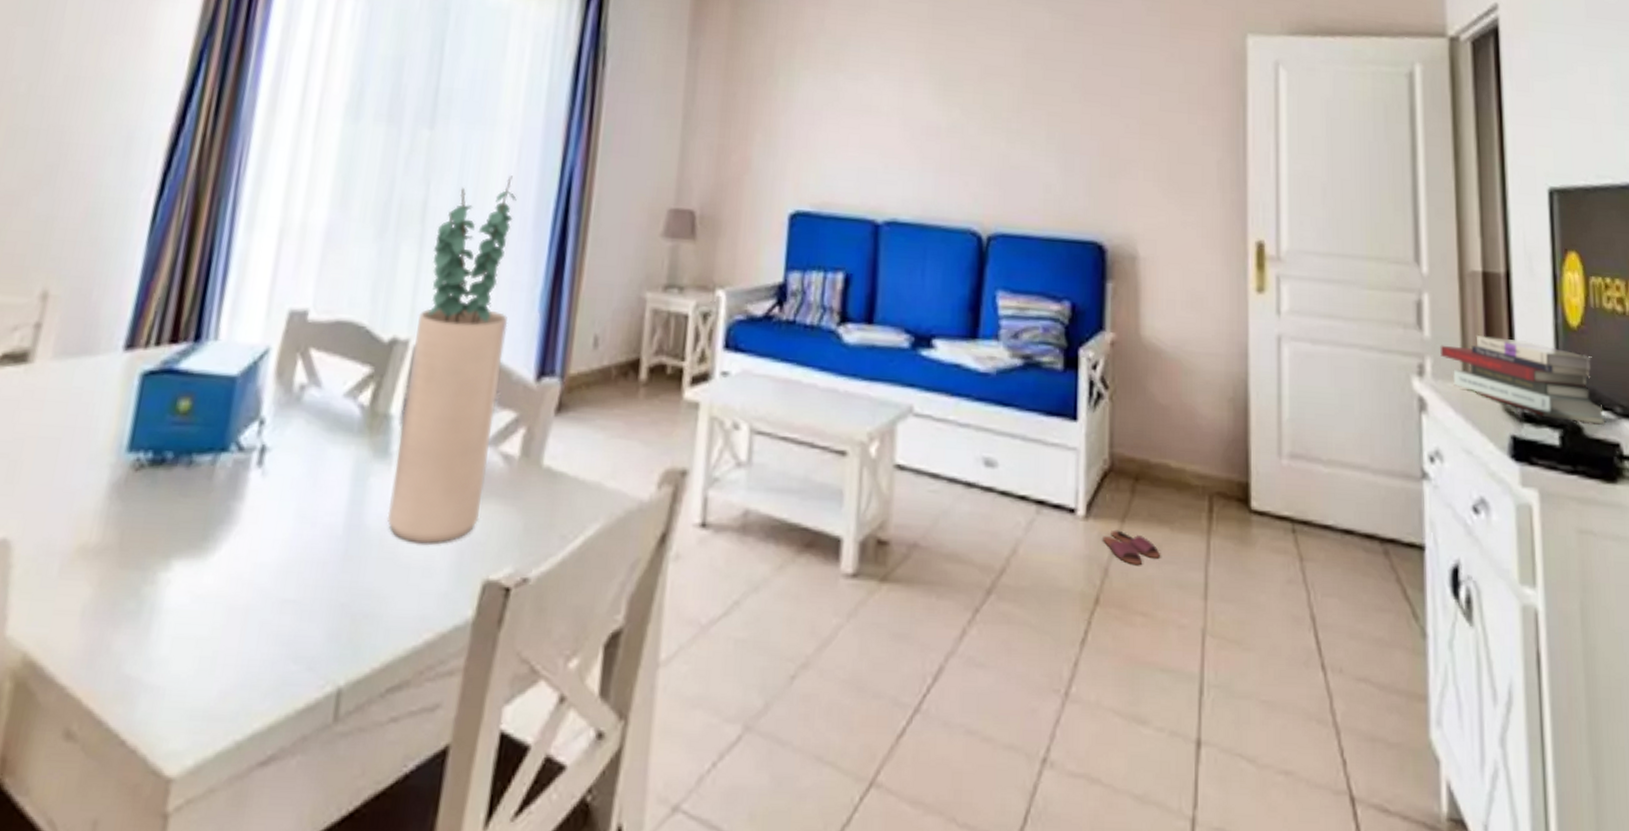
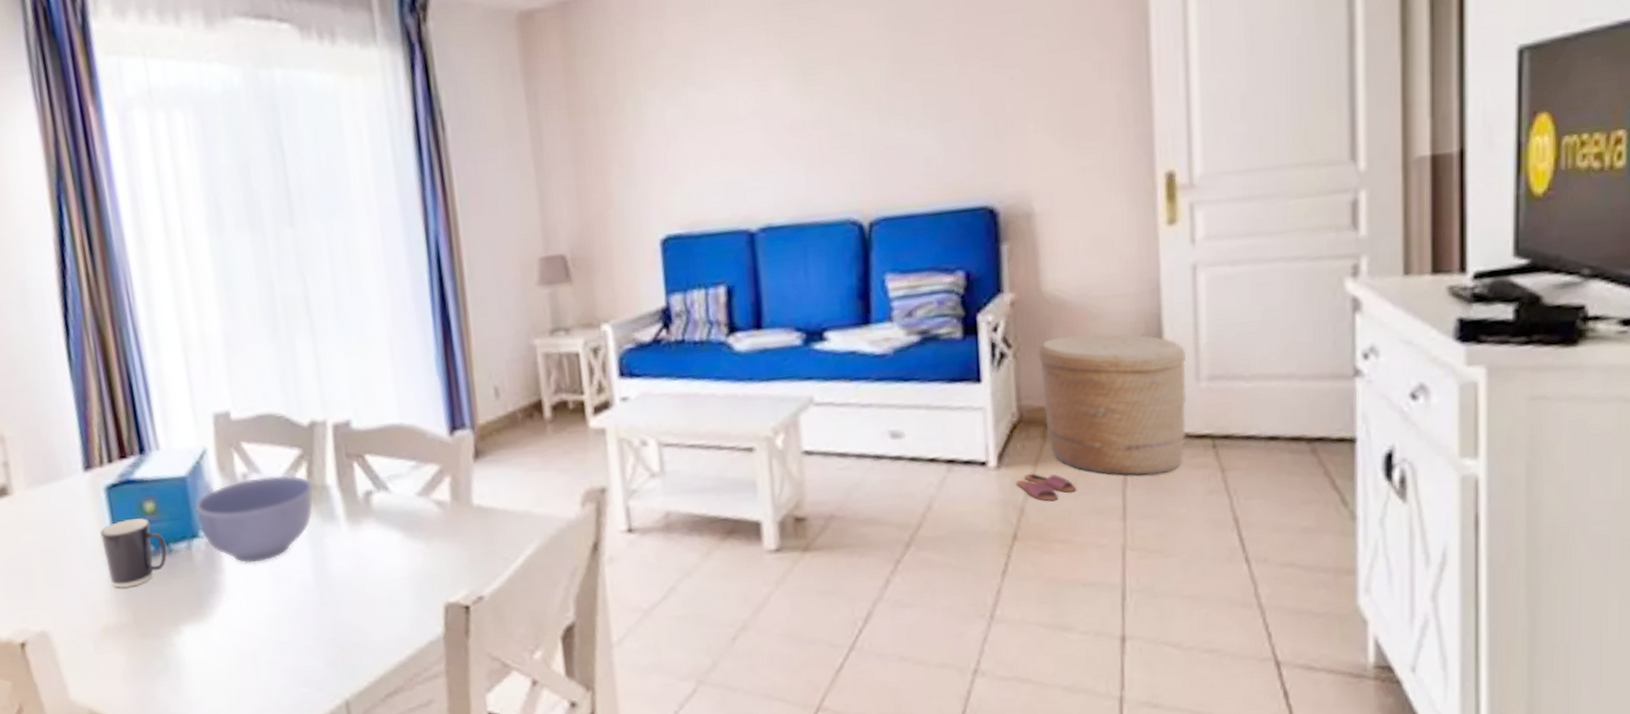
mug: none [108,415,189,501] -> present [100,518,168,589]
bowl: none [233,391,376,494] -> present [194,474,314,563]
vase: present [386,175,517,544] -> none [324,256,428,584]
basket: none [1132,386,1270,552] -> present [1037,333,1187,476]
books: present [1440,335,1605,425] -> none [1378,219,1569,294]

